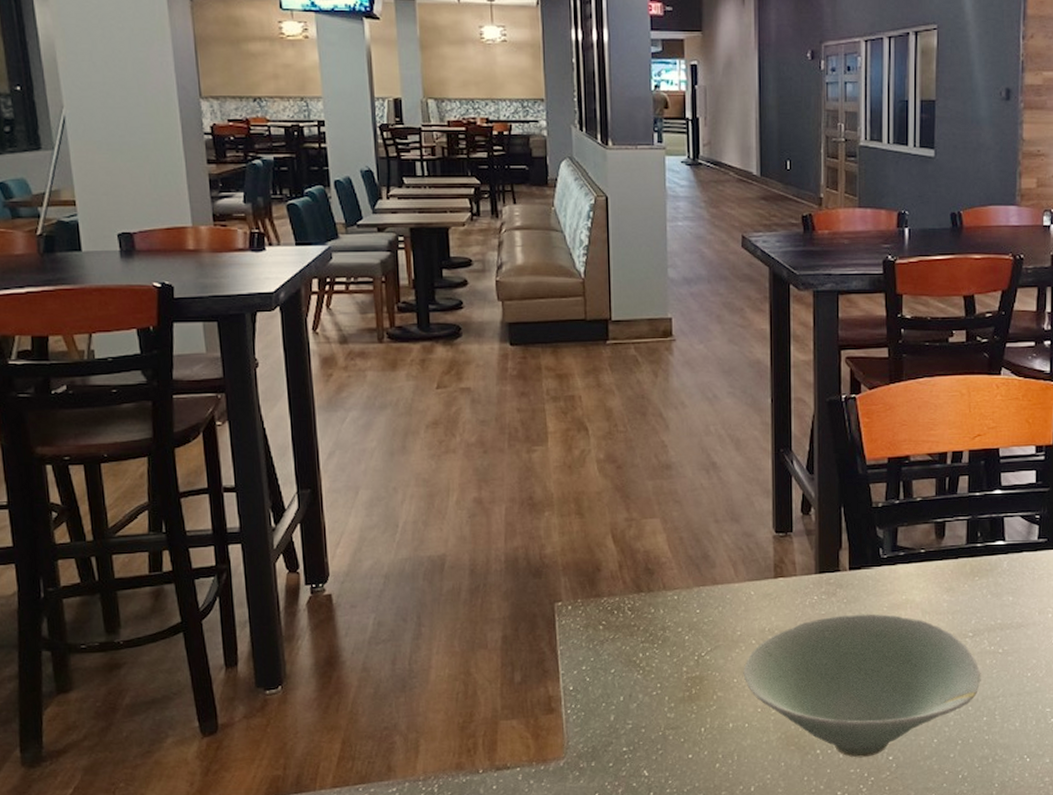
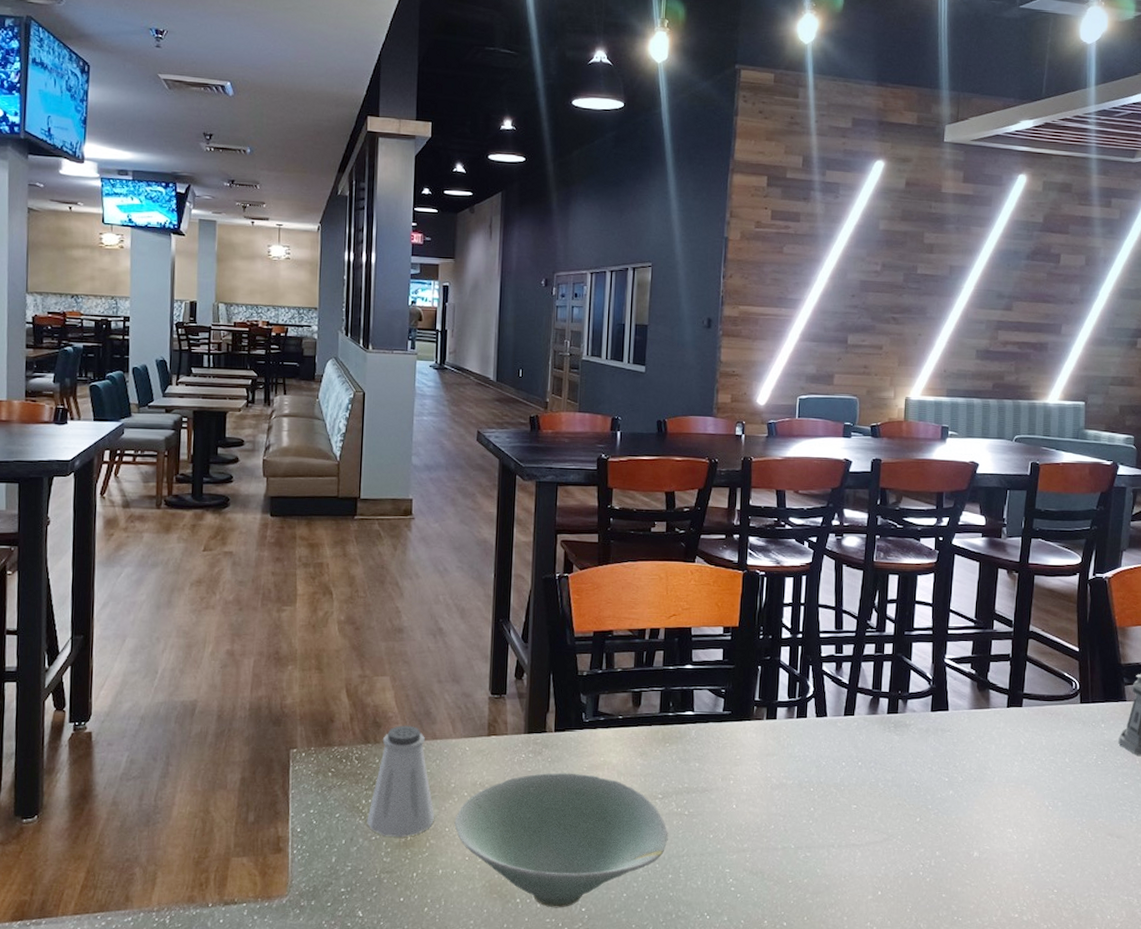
saltshaker: none [646,570,721,691] -> present [367,725,435,838]

